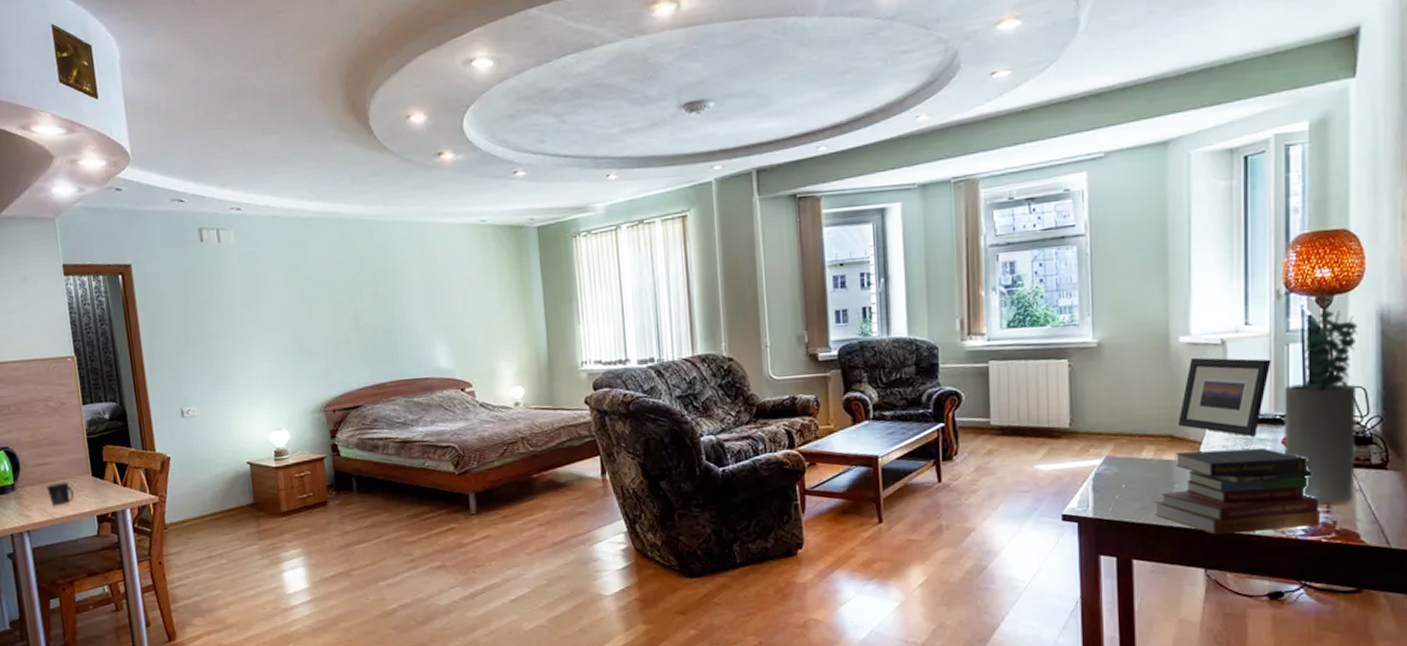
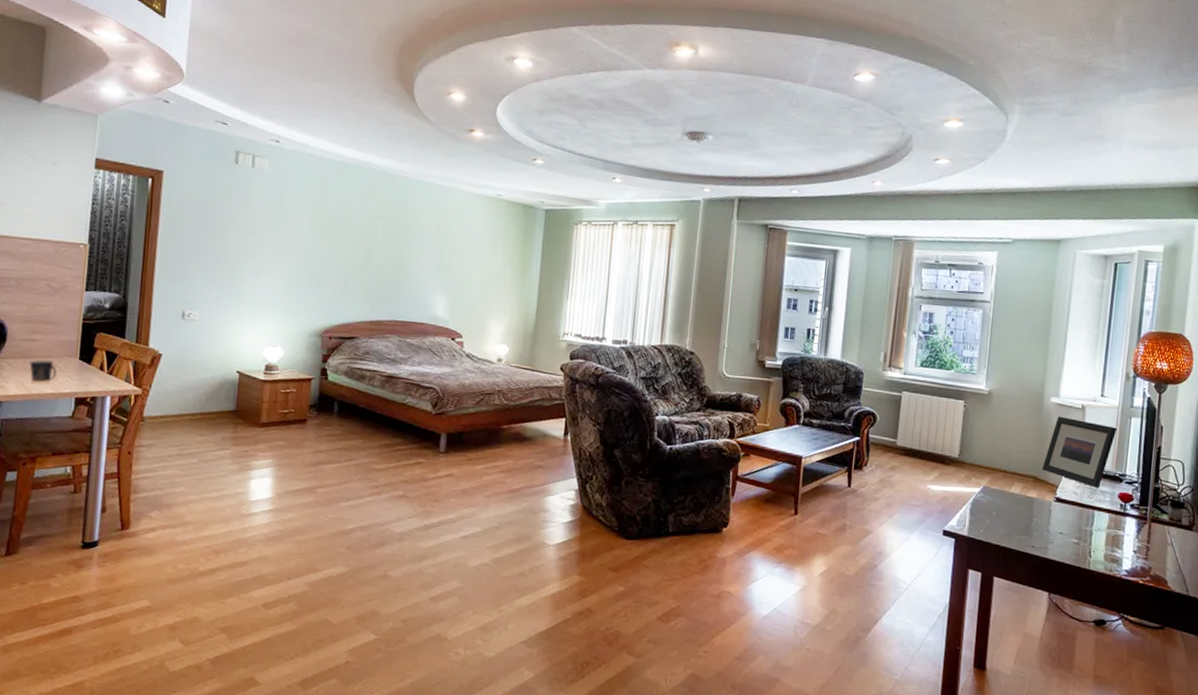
books: present [1155,447,1321,535] -> none [1016,492,1141,570]
vase: present [1283,301,1359,506] -> none [1118,388,1184,555]

